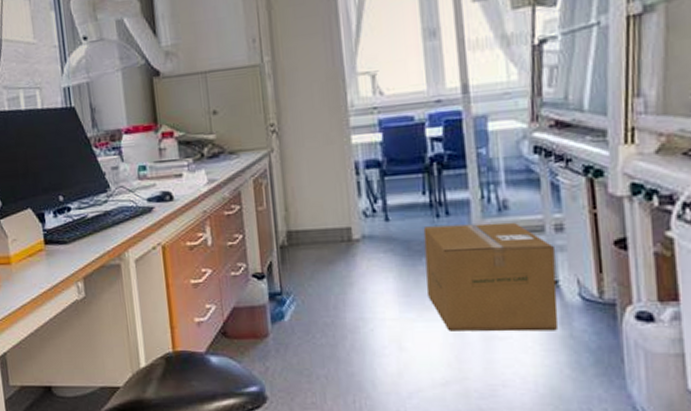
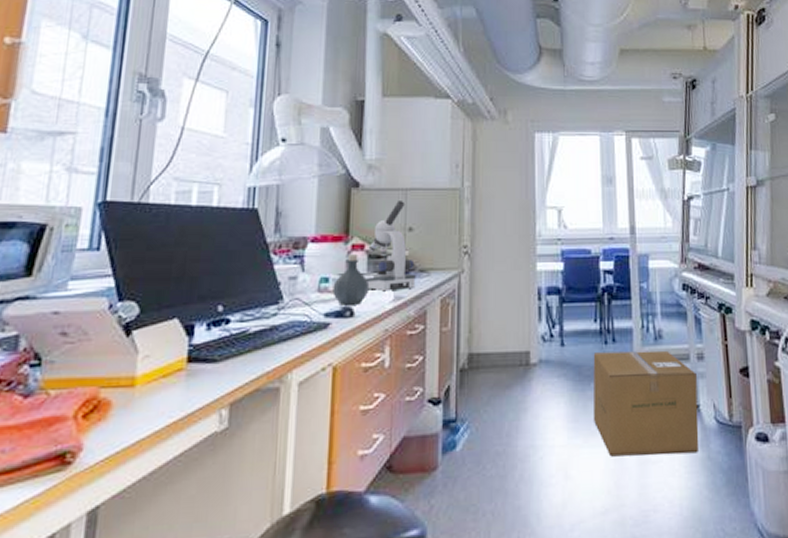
flask: none [150,142,184,191] -> present [332,255,370,305]
microscope: none [177,84,227,177] -> present [365,201,416,293]

